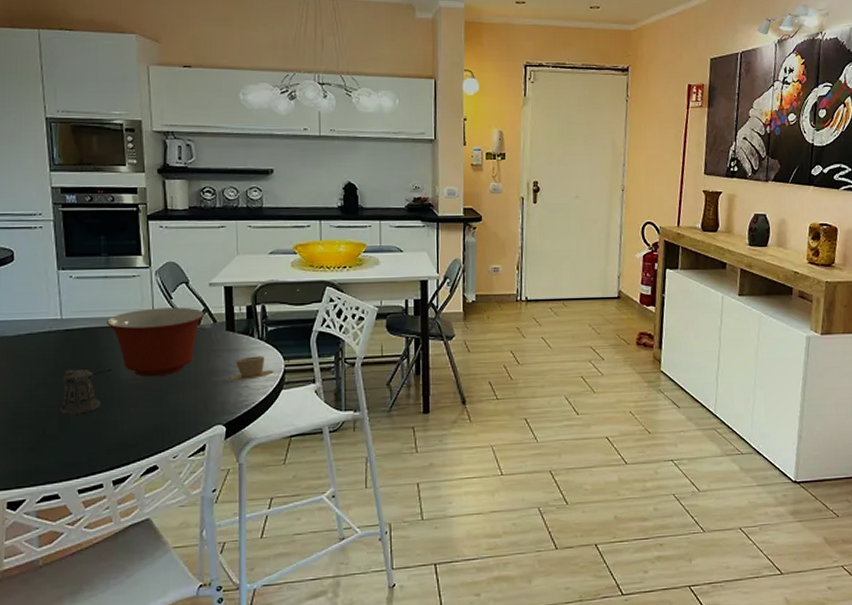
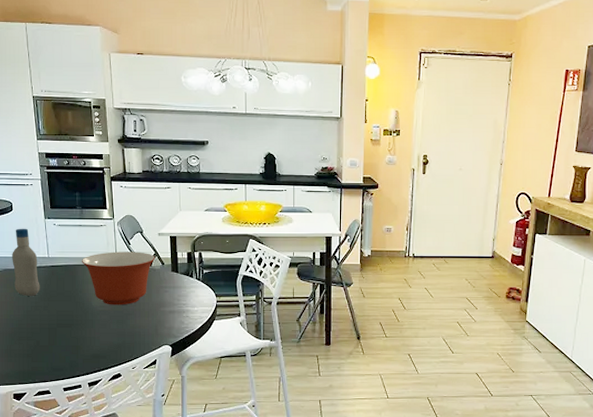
bottle: none [11,283,49,371] -> present [12,228,40,296]
pepper shaker: present [60,369,112,415] -> none [49,297,87,331]
cup: present [230,356,274,381] -> none [174,293,208,311]

